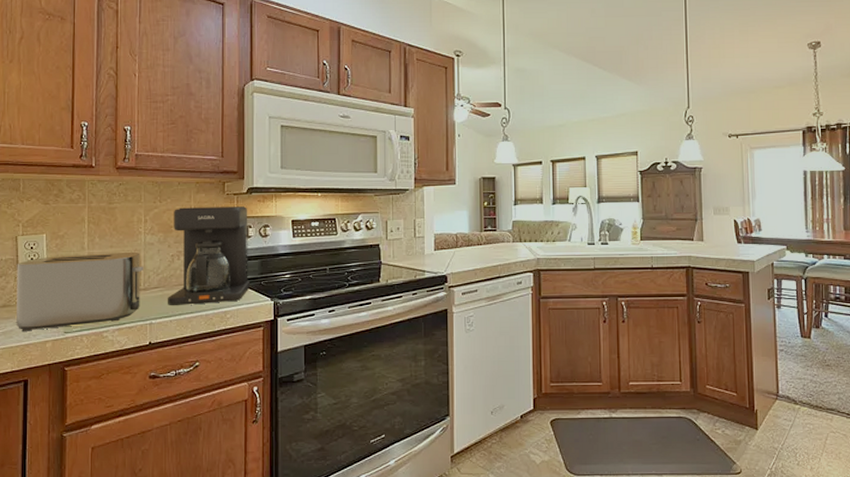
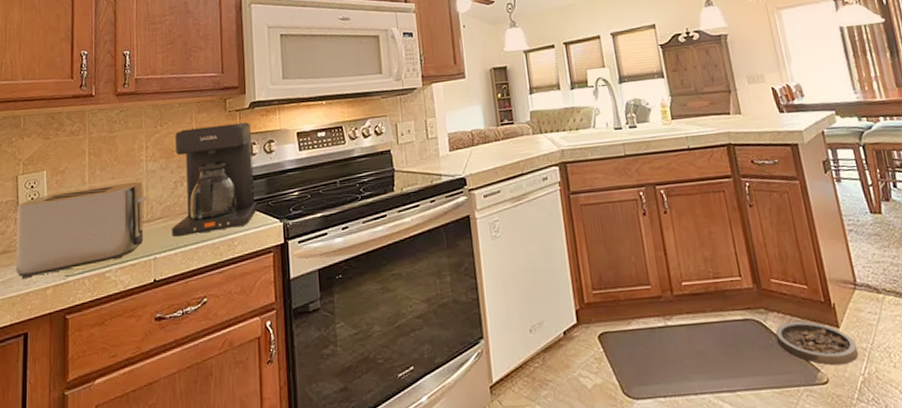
pet bowl: none [704,422,770,460] -> present [776,321,859,365]

